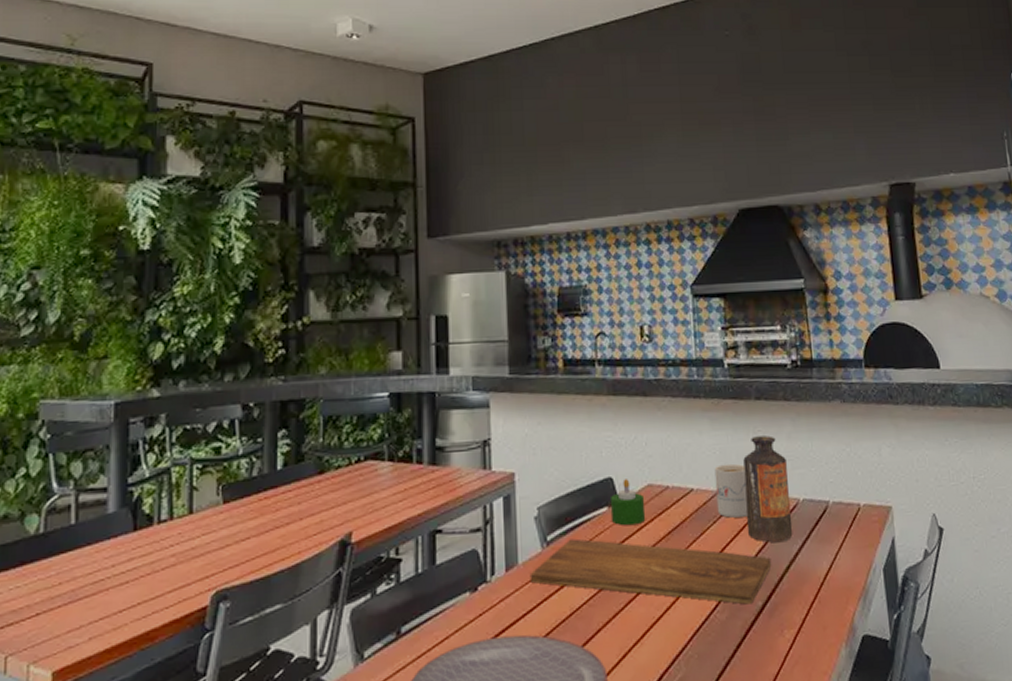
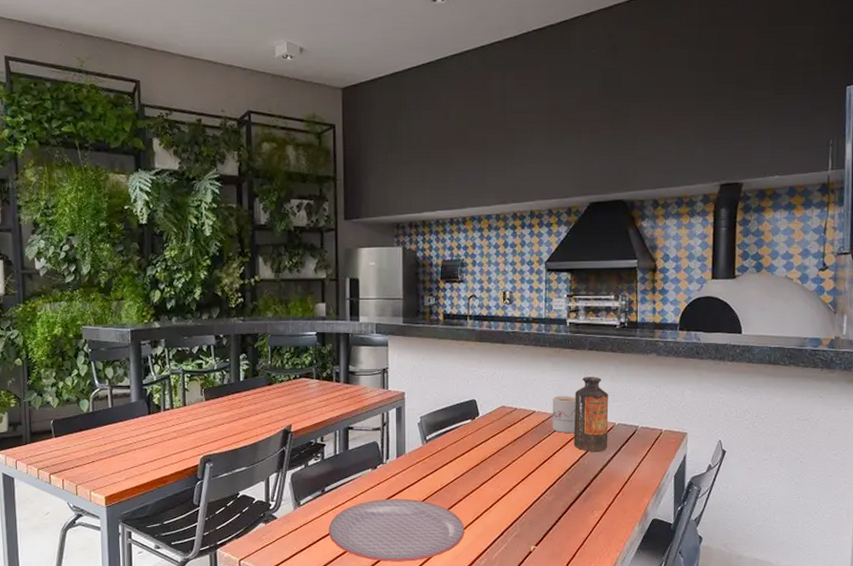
cutting board: present [529,538,772,605] -> none [413,439,590,492]
candle: present [609,479,646,526] -> none [473,401,499,433]

